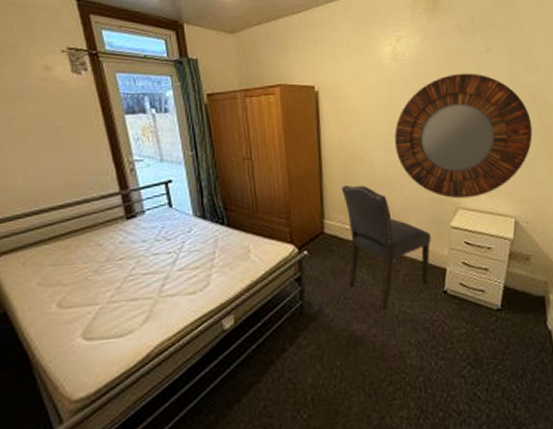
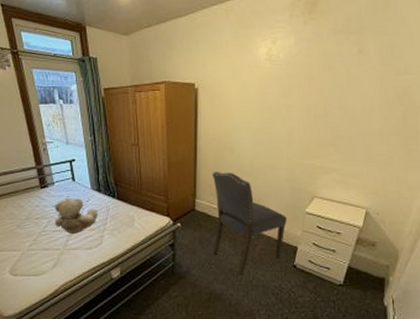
teddy bear: none [145,228,204,277] -> present [54,197,99,235]
home mirror: present [394,73,533,199] -> none [262,74,395,189]

